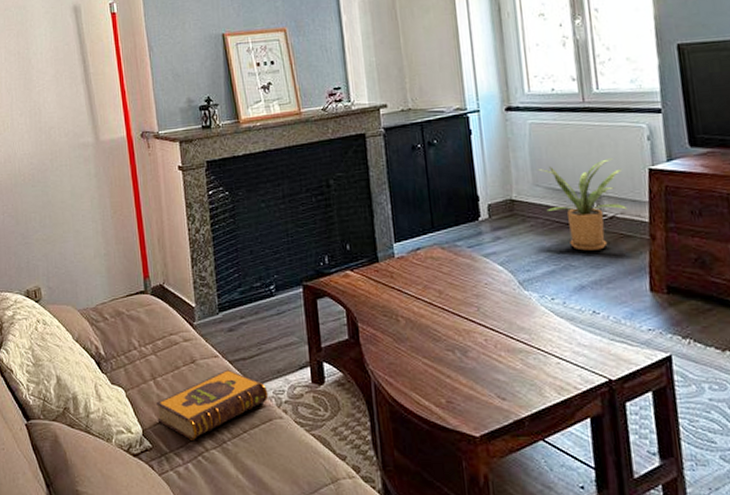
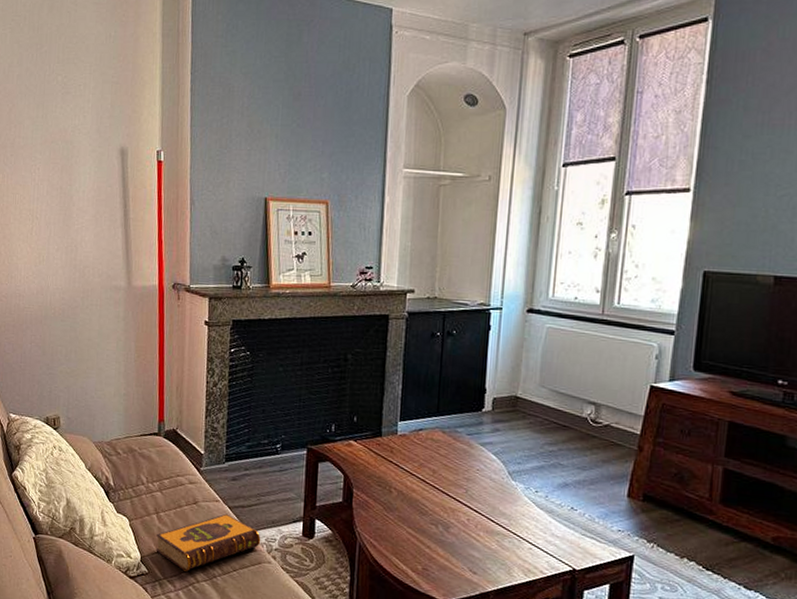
house plant: present [537,158,628,251] -> none [545,371,625,454]

